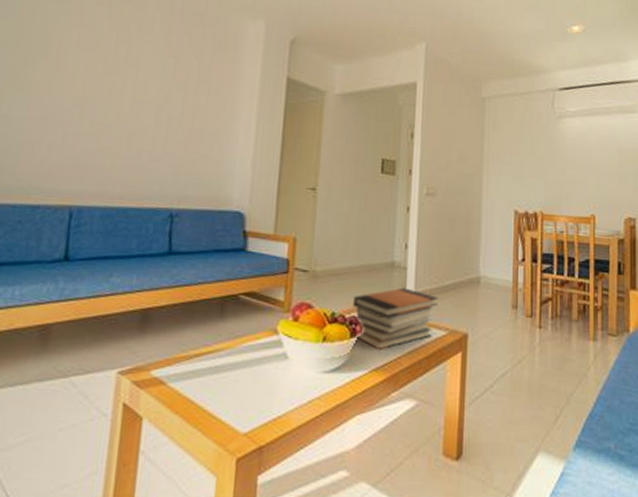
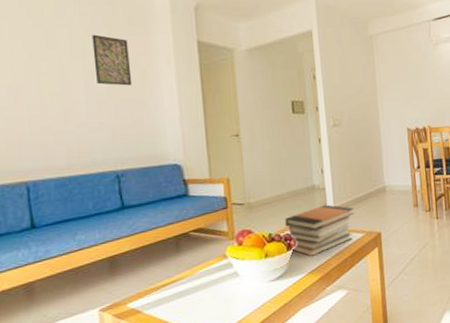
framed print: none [170,56,212,116] -> present [92,34,132,86]

